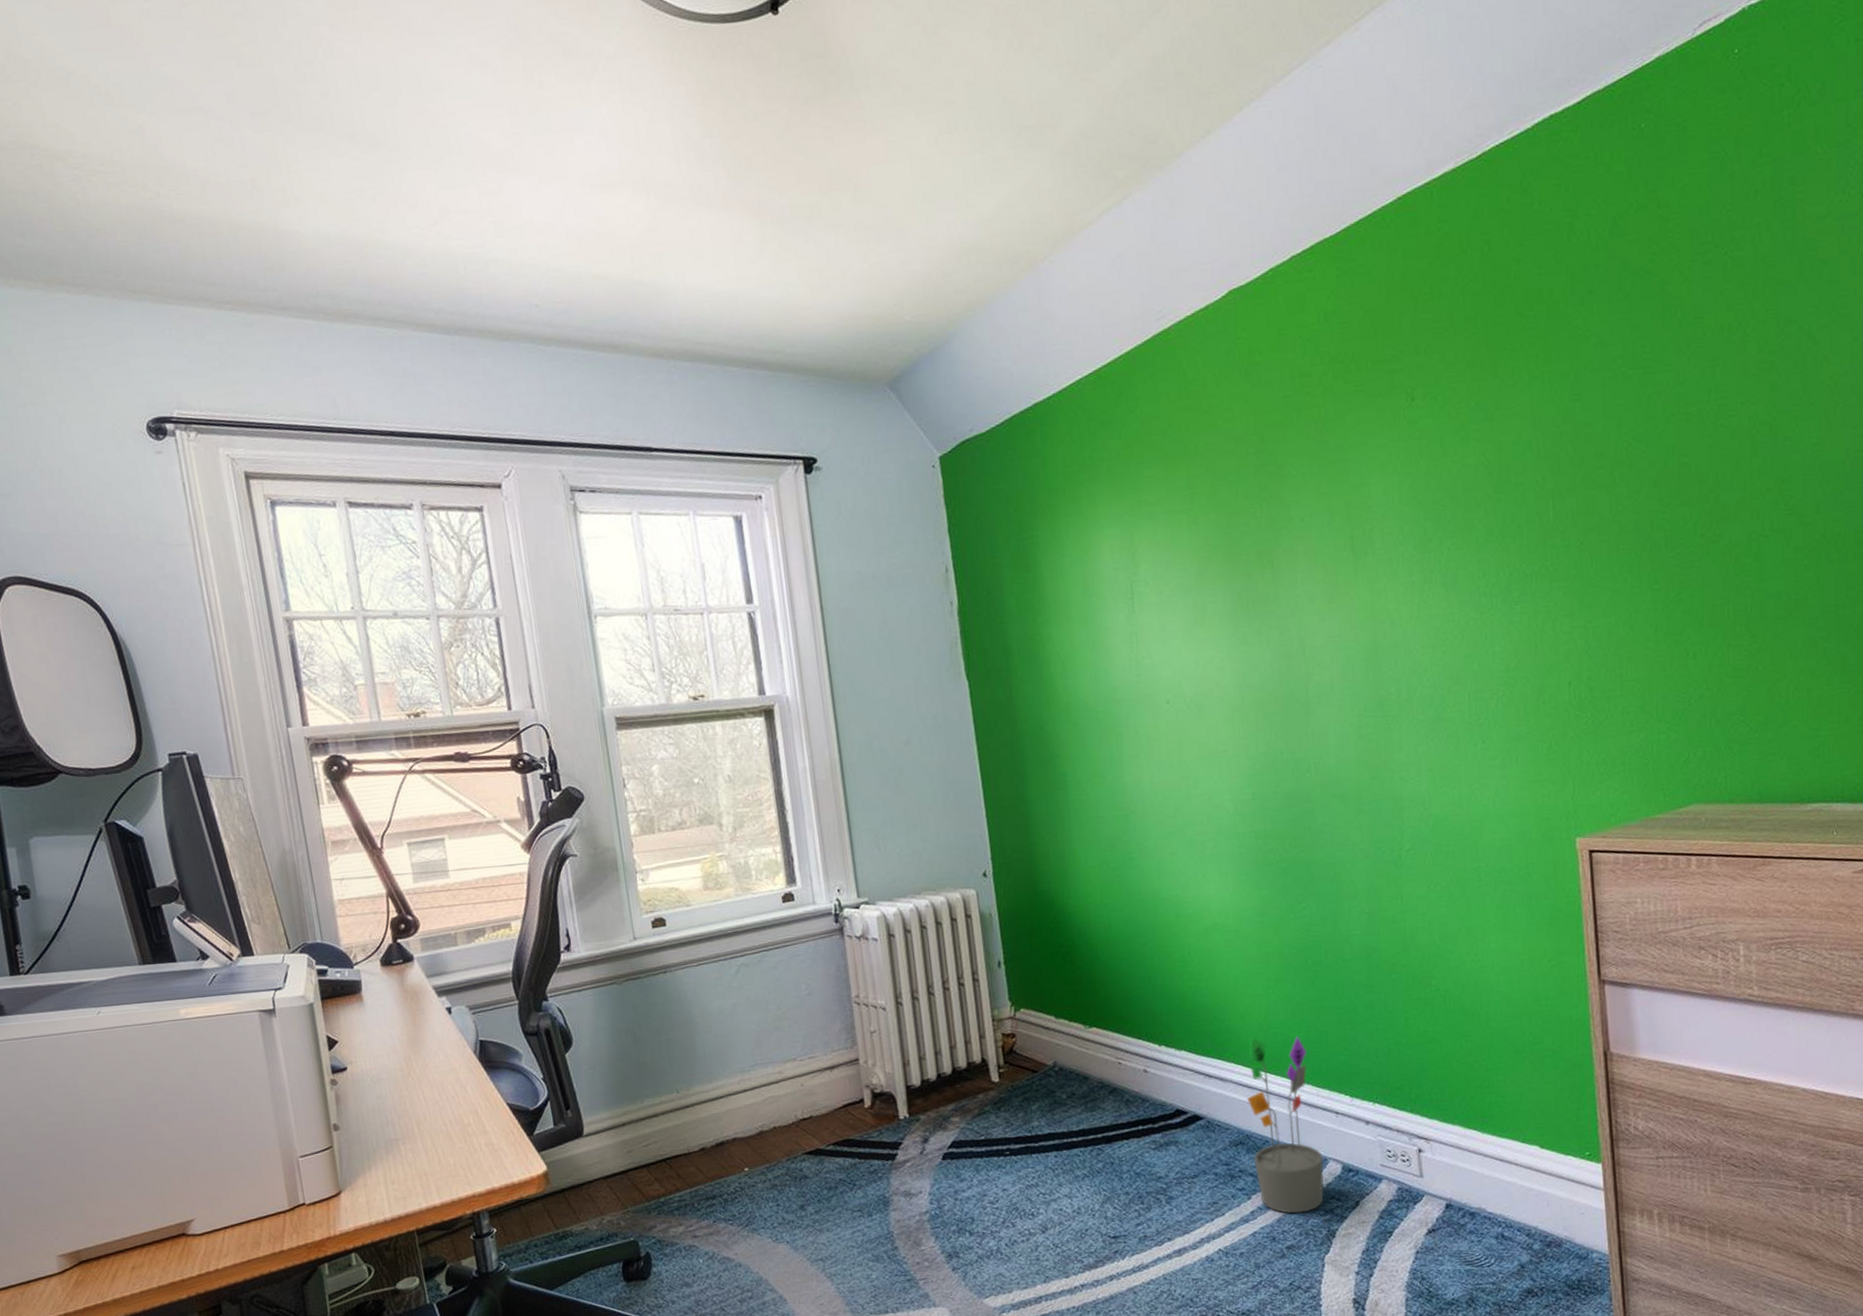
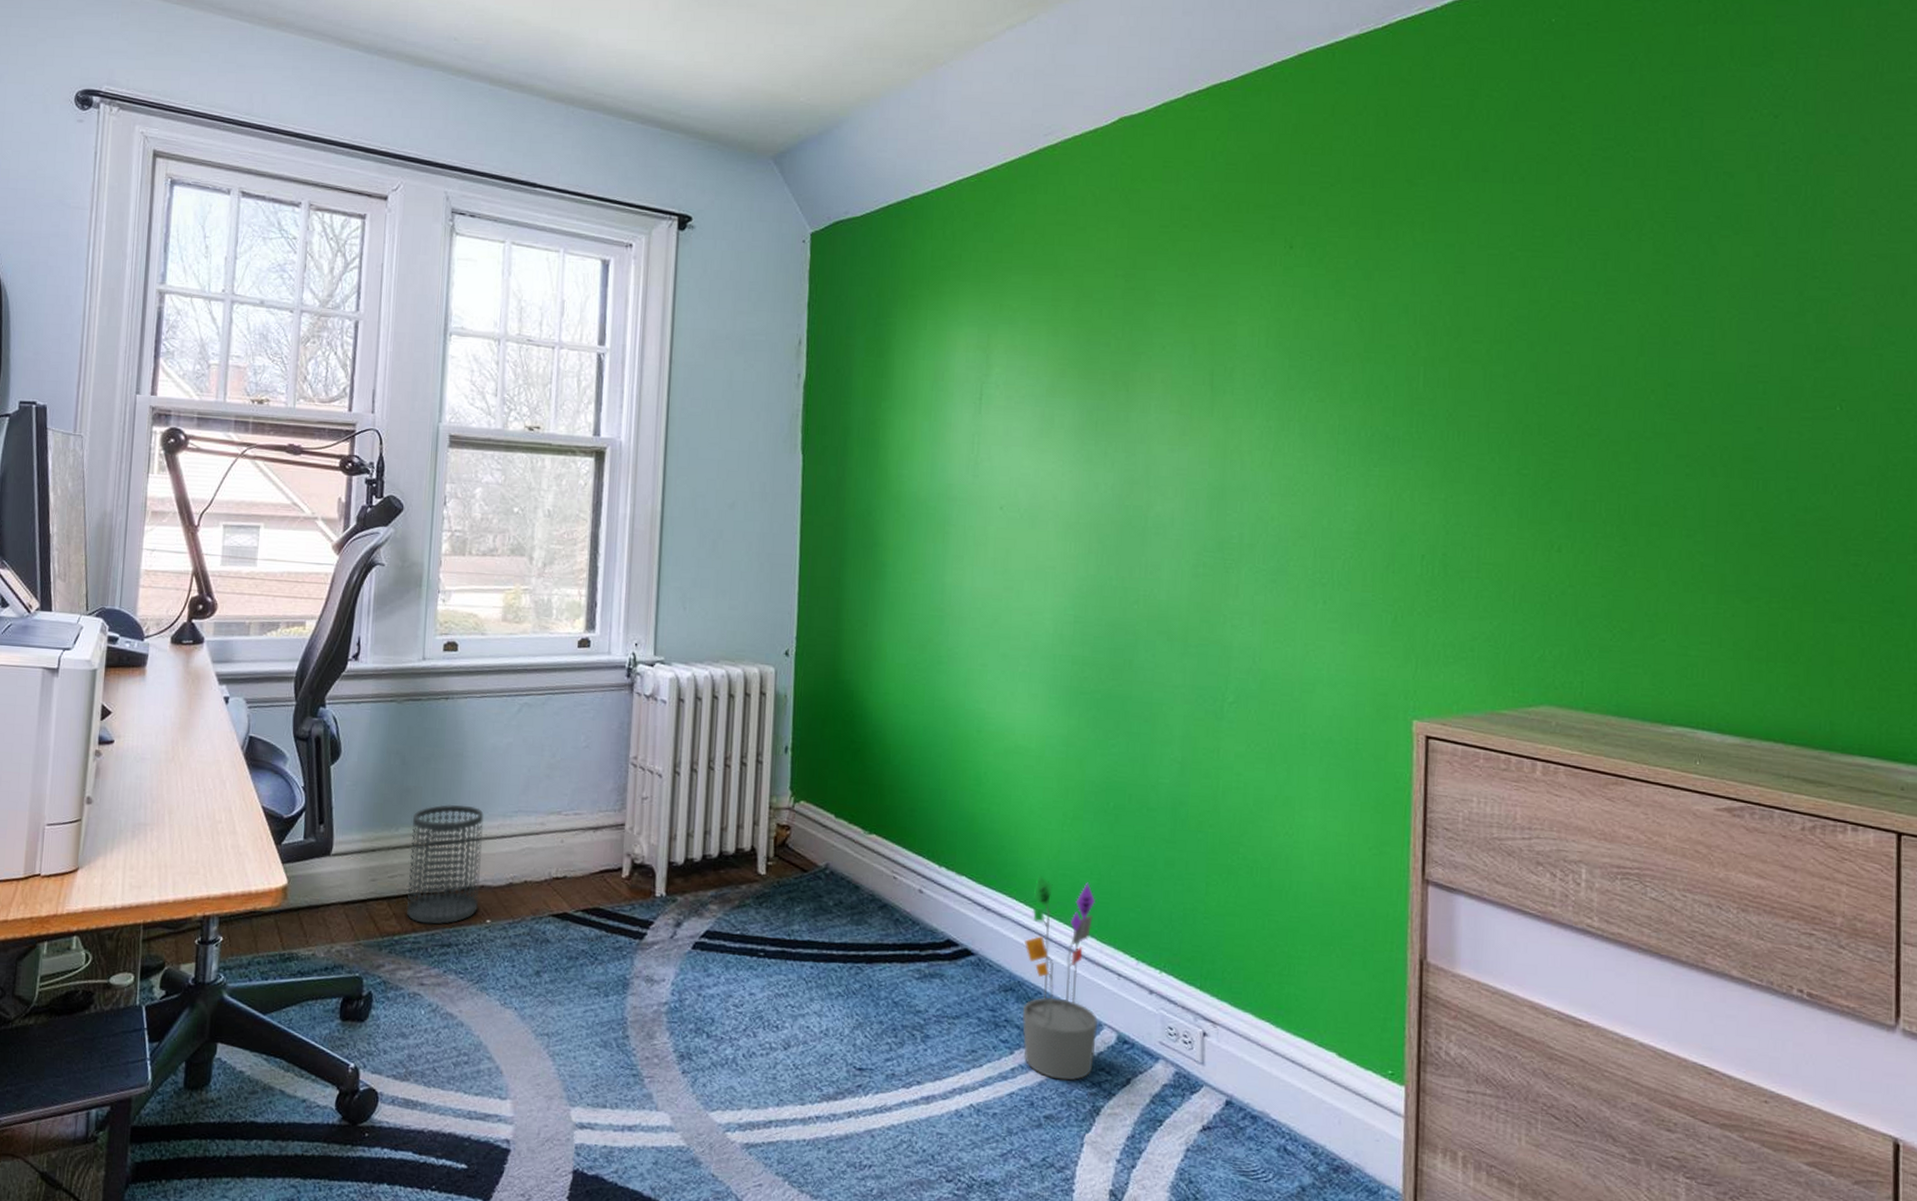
wastebasket: none [655,1068,735,1183] -> present [407,804,484,925]

